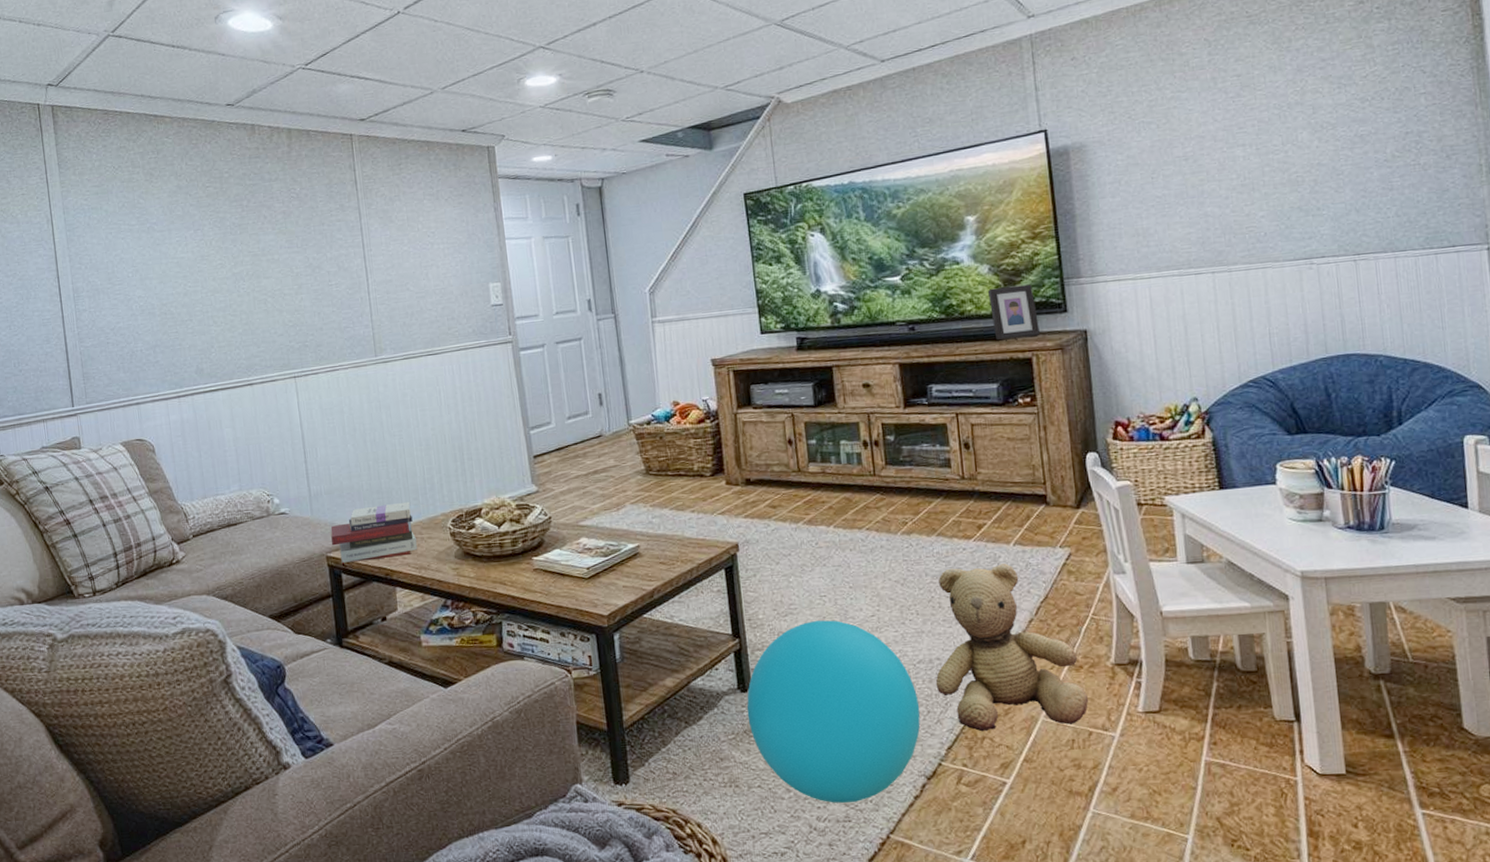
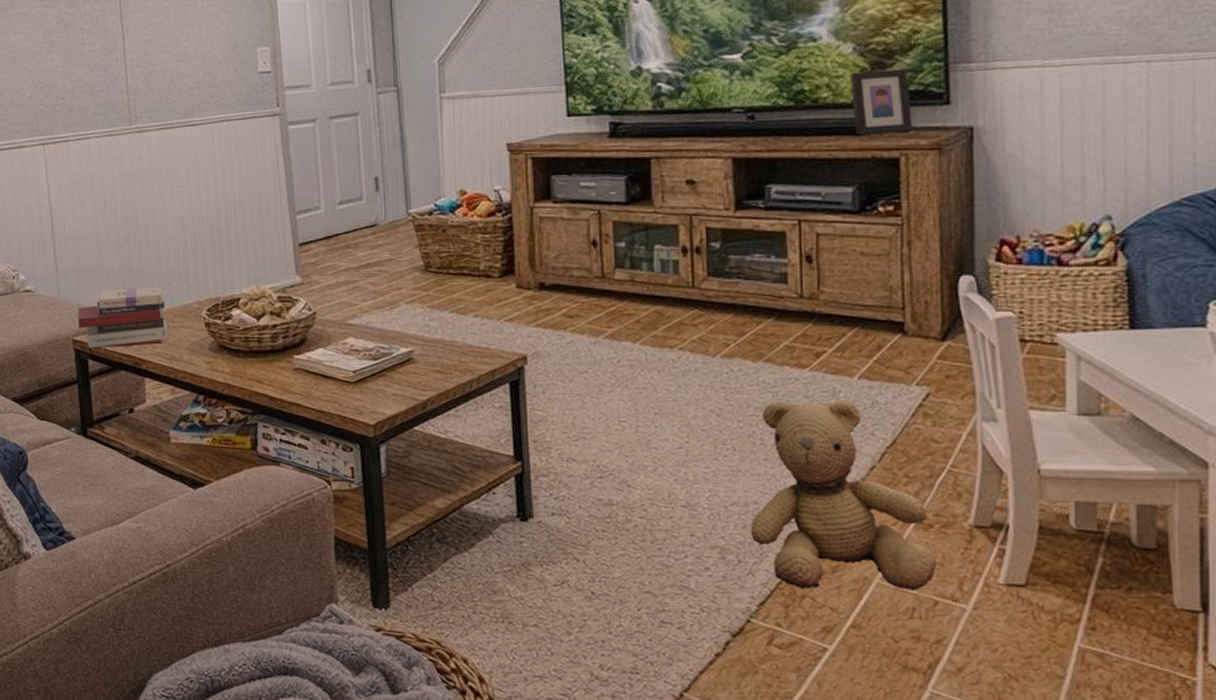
ball: present [747,620,921,803] -> none [526,447,729,653]

